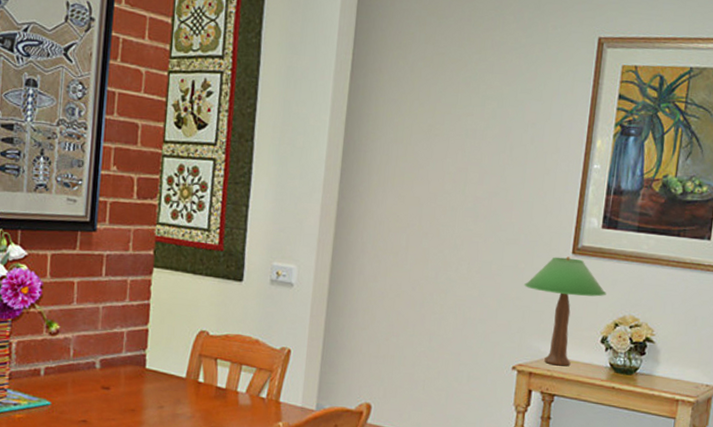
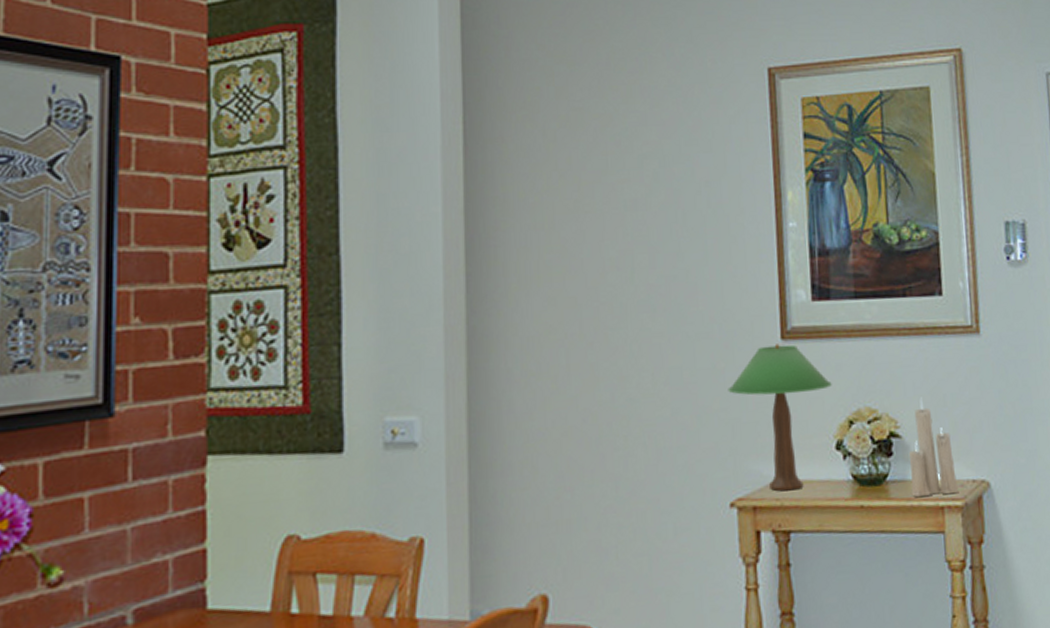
candle: none [654,316,695,392] -> present [909,397,959,497]

